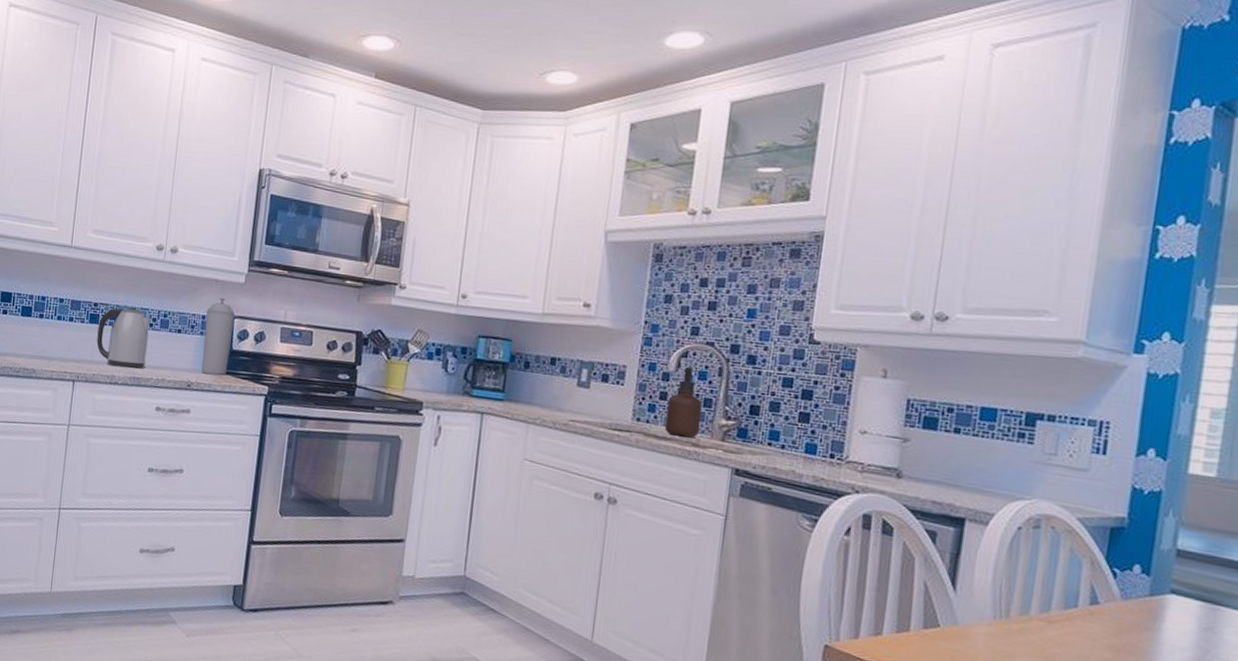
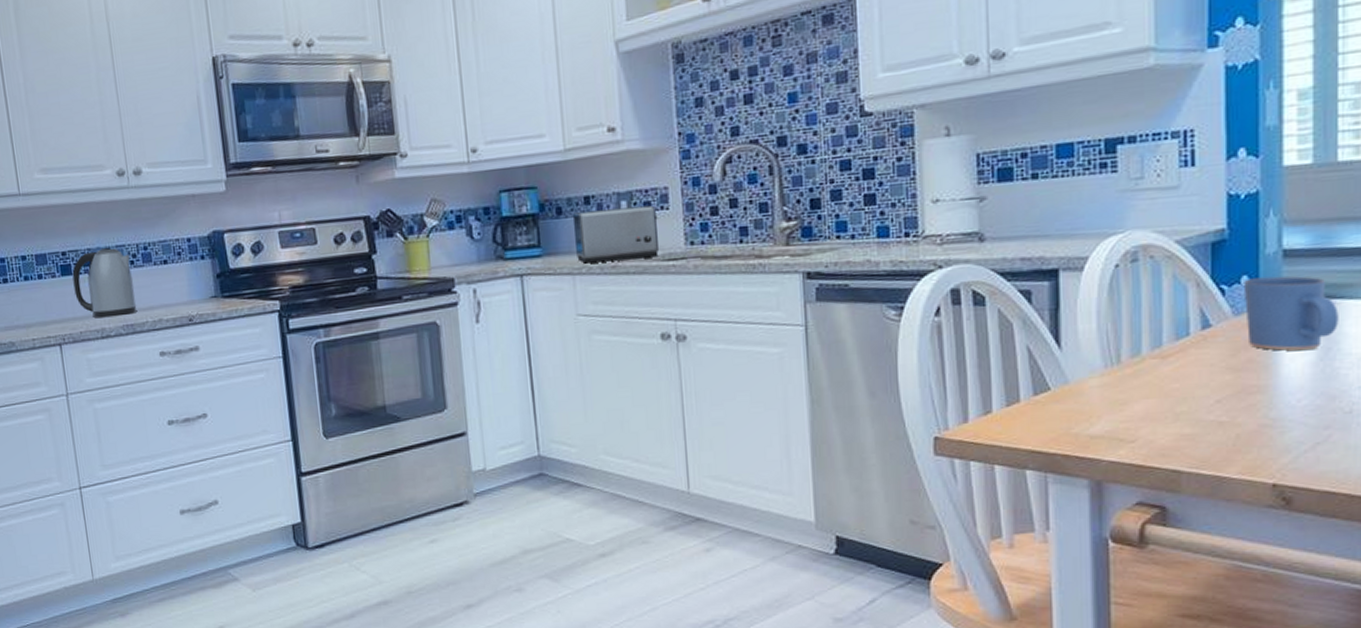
canister: present [201,297,234,376] -> none [191,213,229,303]
toaster: none [534,369,613,425] -> present [572,205,660,265]
soap dispenser: present [664,366,702,438] -> none [720,172,761,252]
mug: none [1132,568,1222,648] -> present [1243,276,1339,351]

